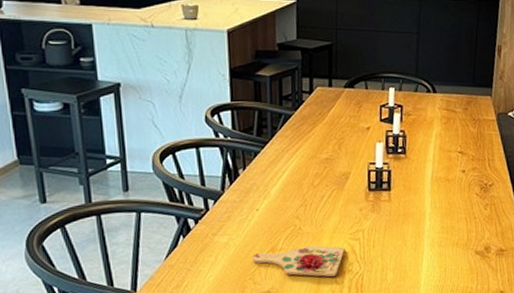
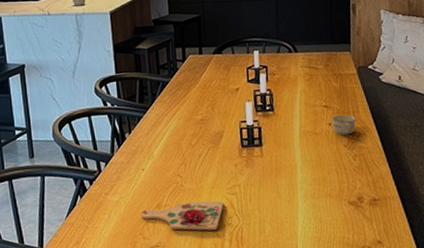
cup: none [465,161,491,184] -> present [332,114,356,136]

